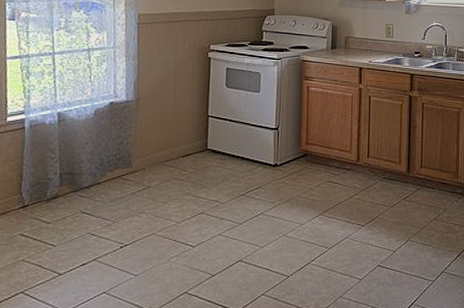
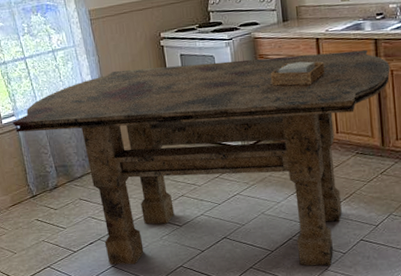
dining table: none [19,77,422,293] -> present [12,49,390,266]
napkin holder: none [312,87,364,110] -> present [270,61,325,86]

